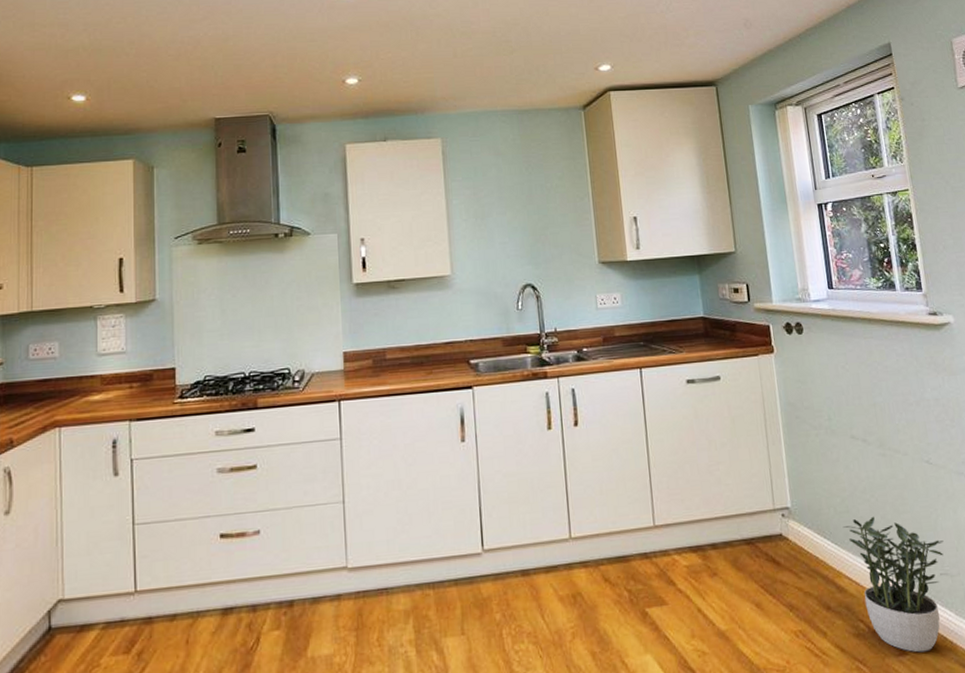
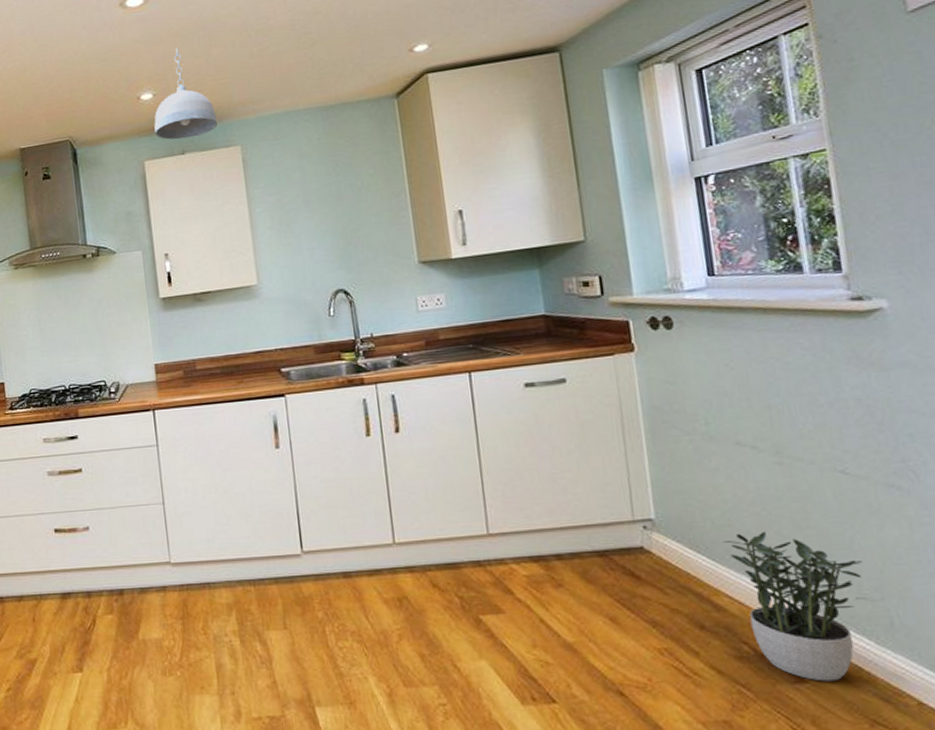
pendant light: none [358,39,420,126] -> present [154,49,217,140]

